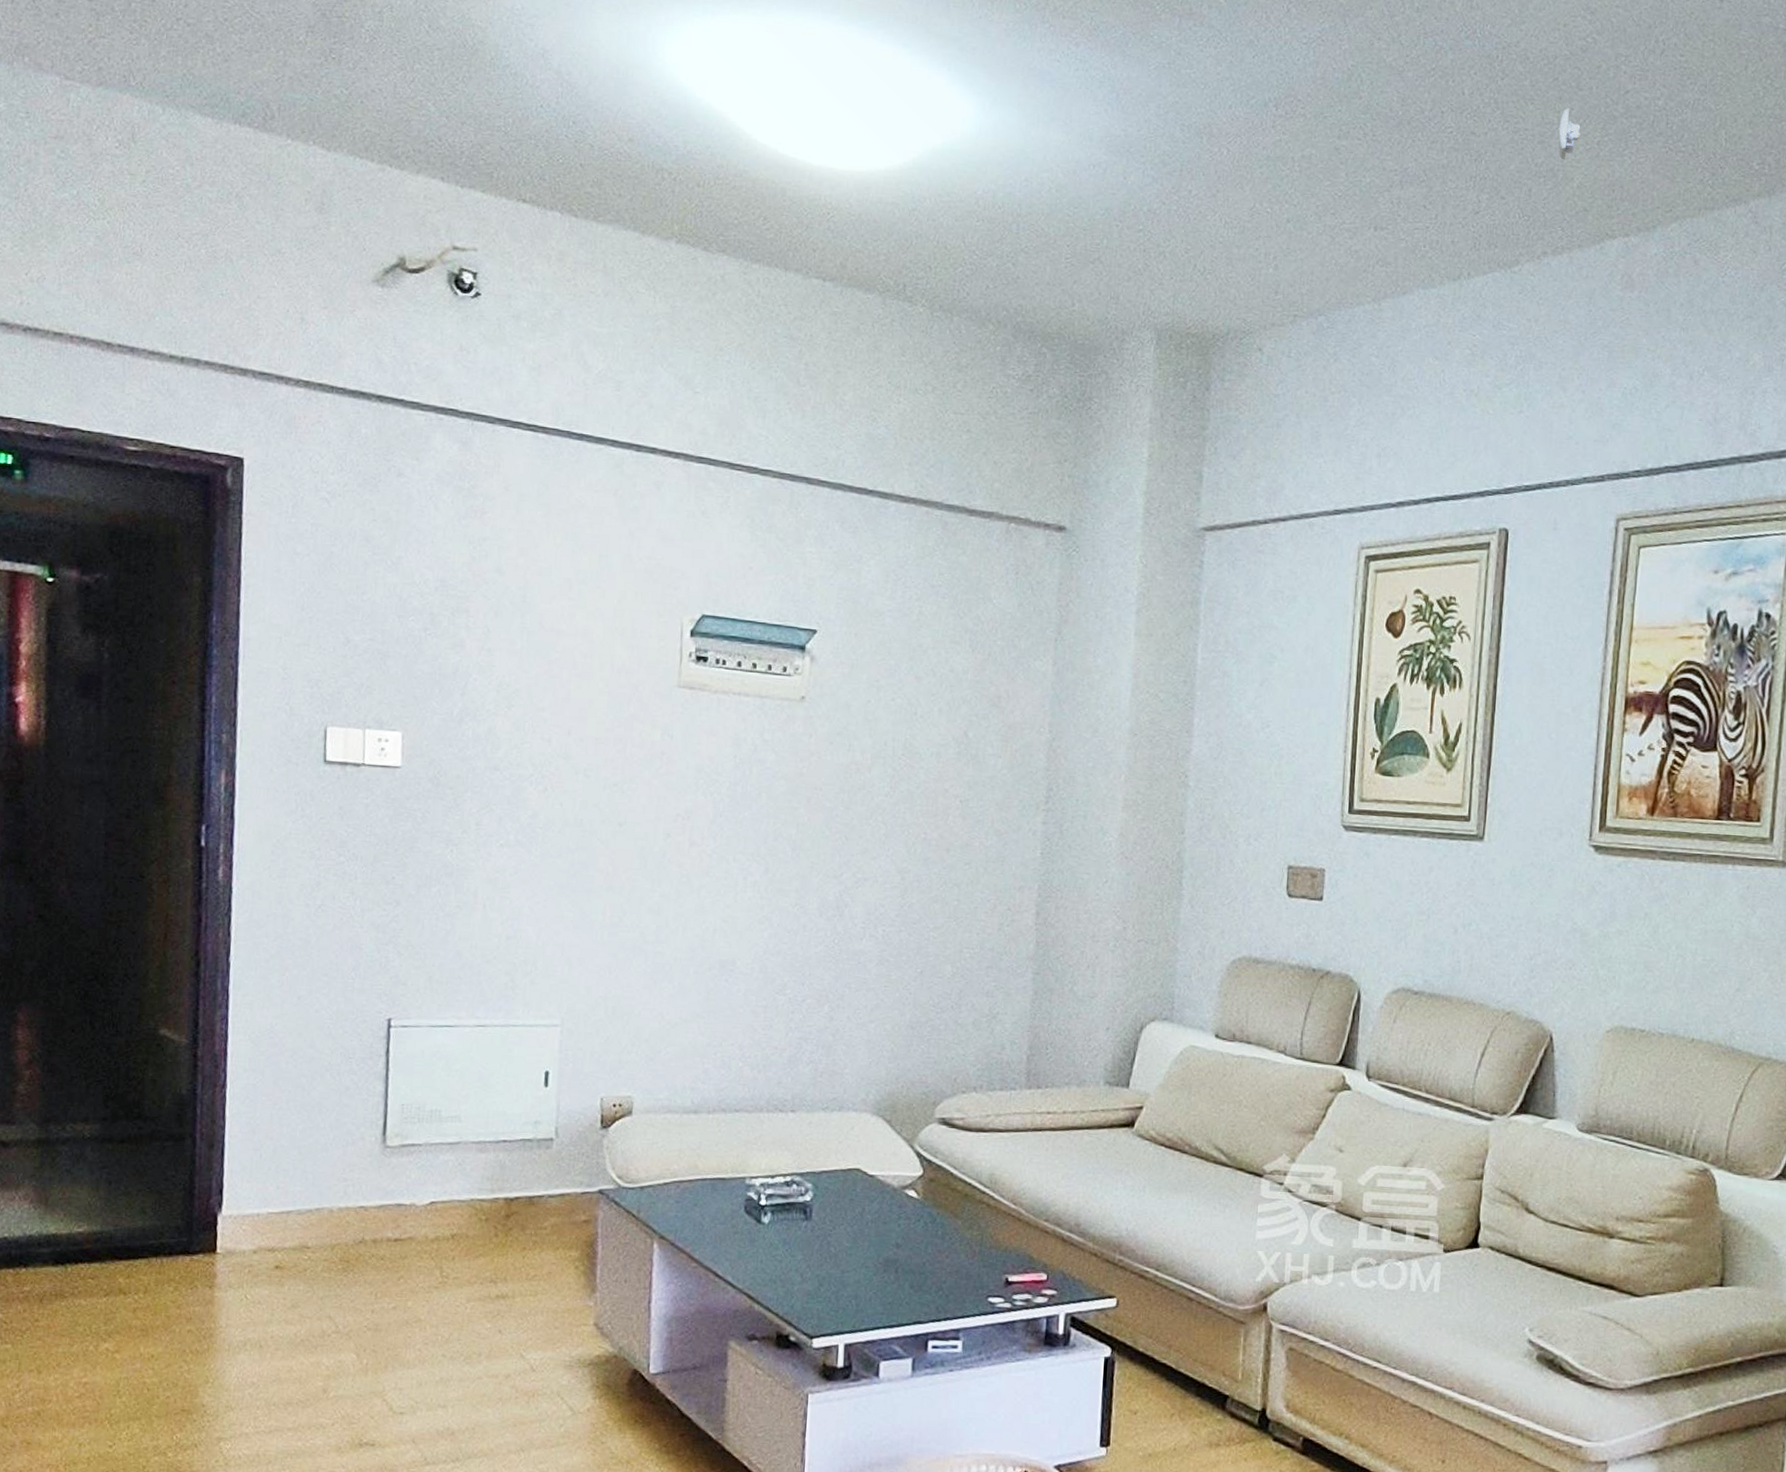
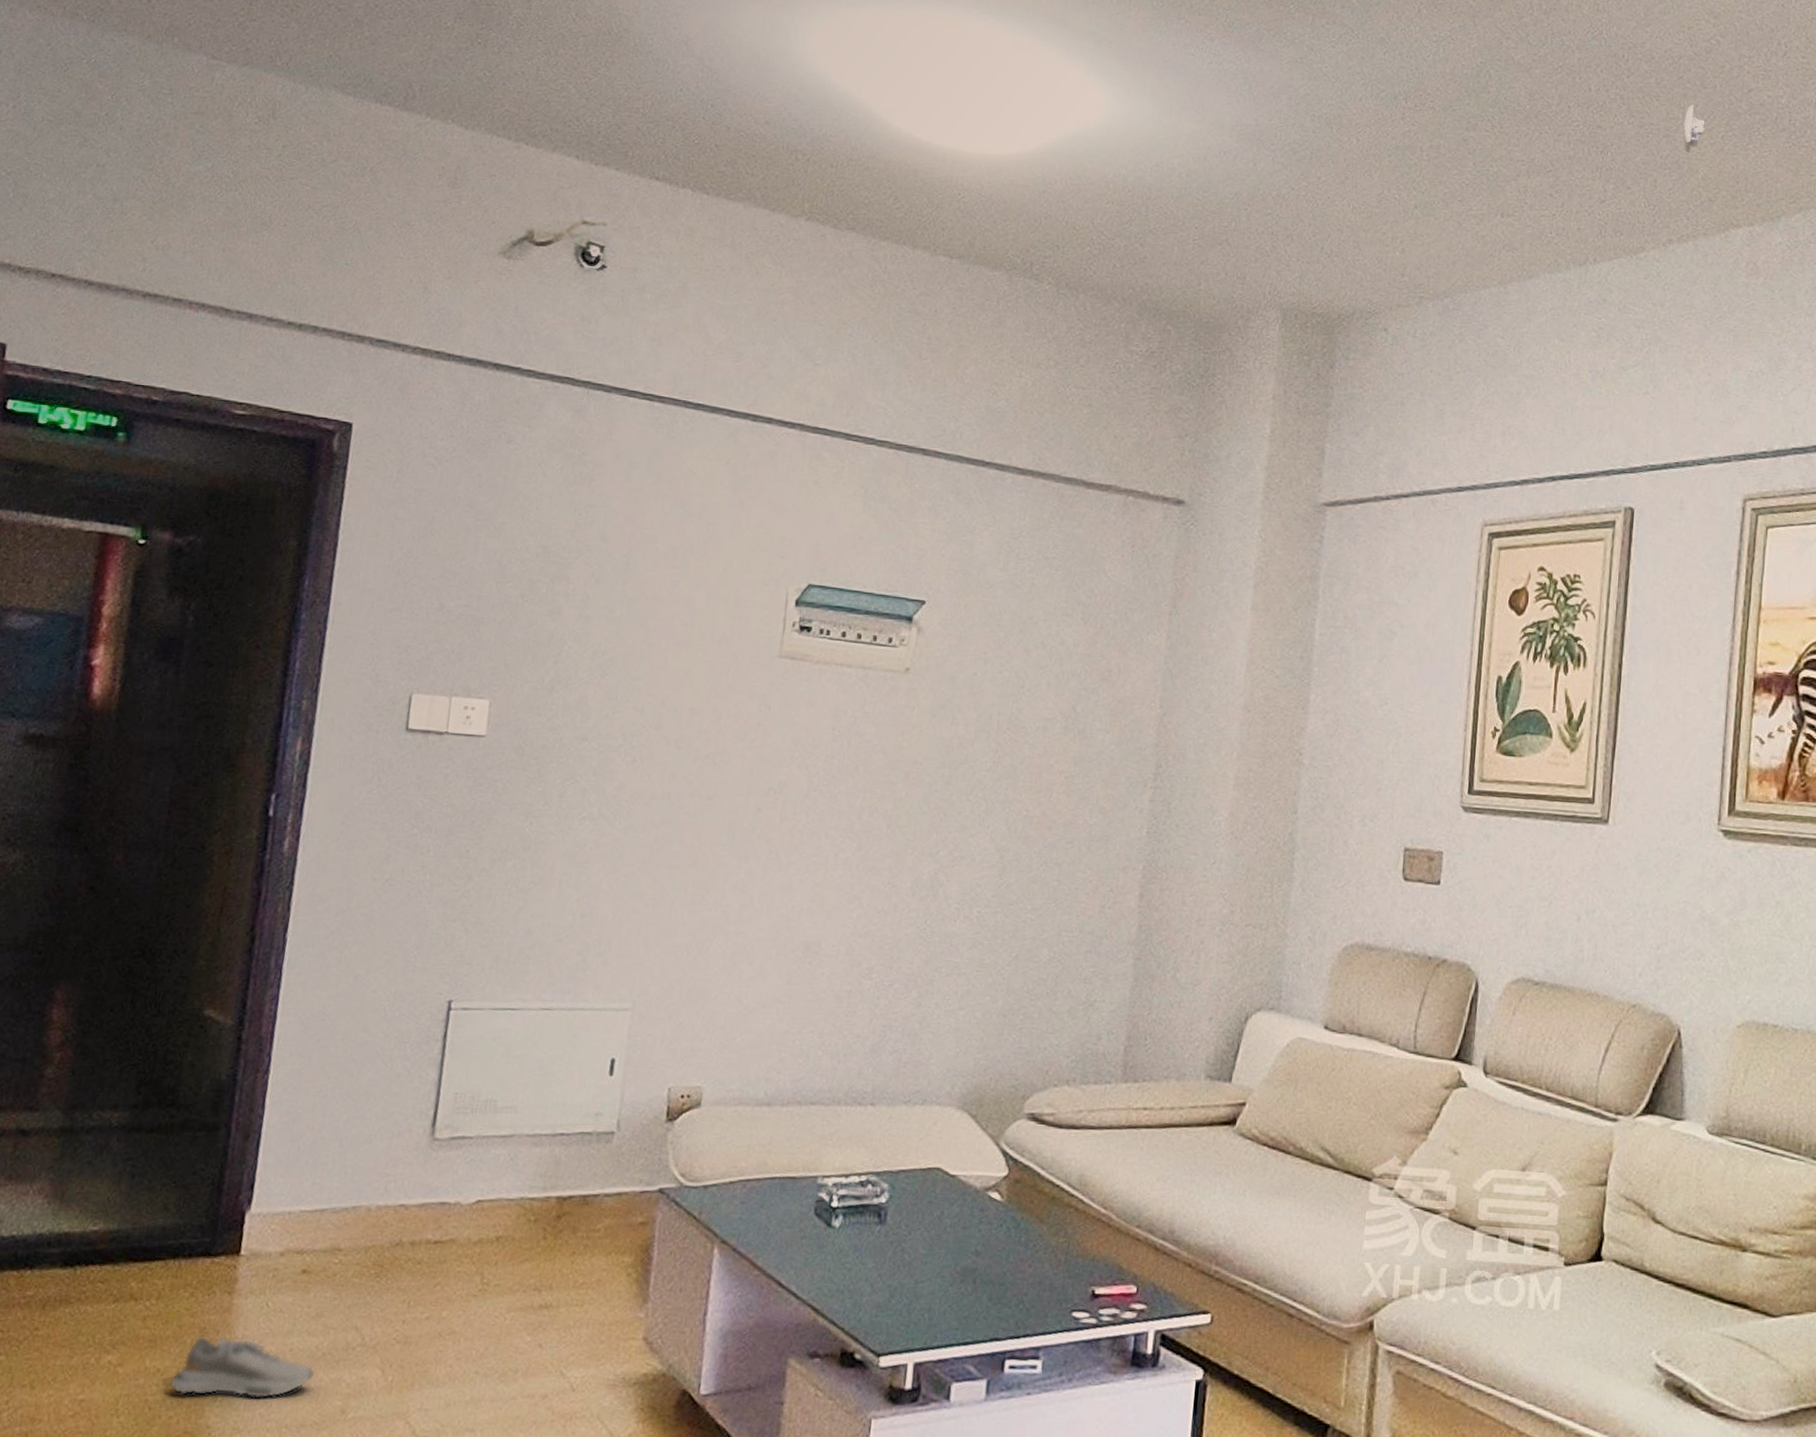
shoe: none [164,1322,296,1381] -> present [170,1332,315,1399]

